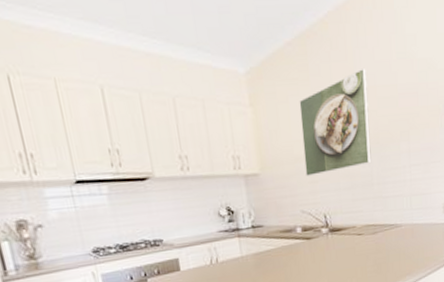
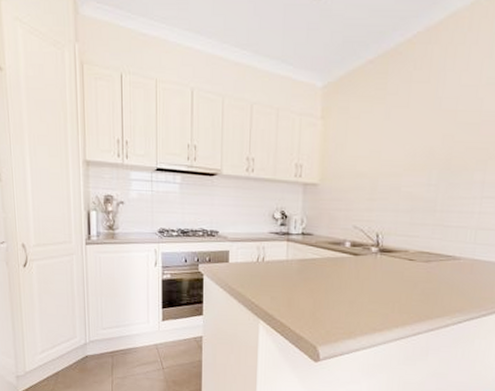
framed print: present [299,69,372,177] -> none [365,92,449,194]

